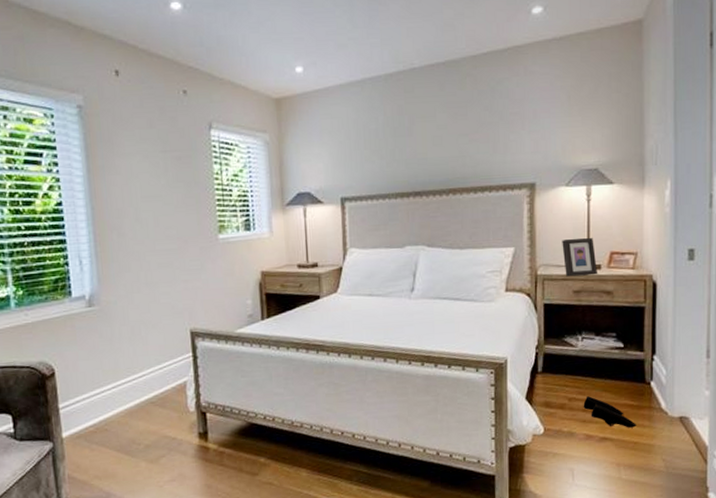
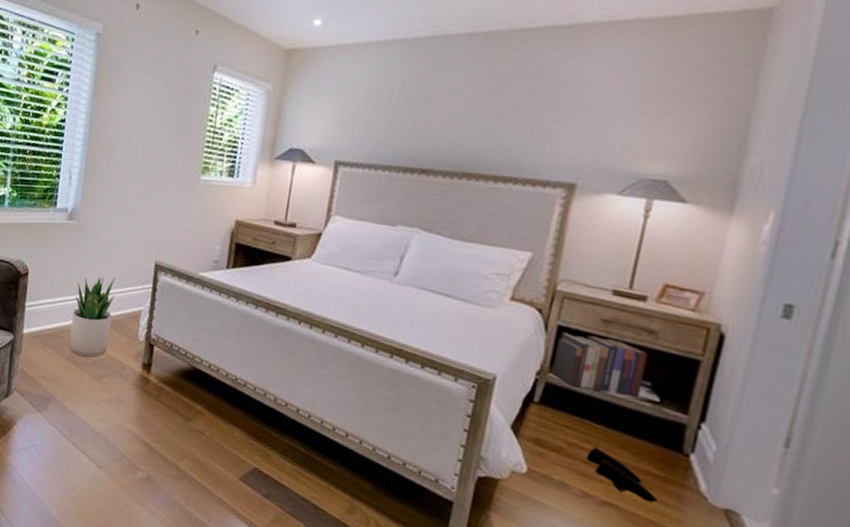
planter: none [112,354,159,444] -> present [70,276,116,358]
books: none [546,306,610,352] -> present [551,332,649,398]
picture frame: present [562,238,597,277] -> none [595,256,643,307]

